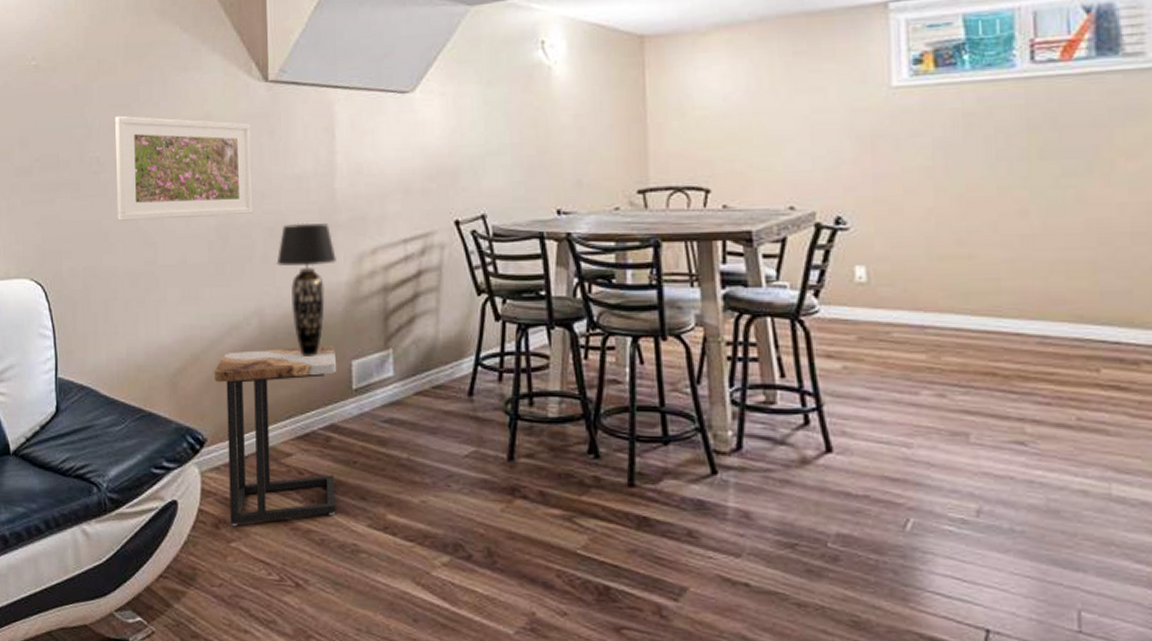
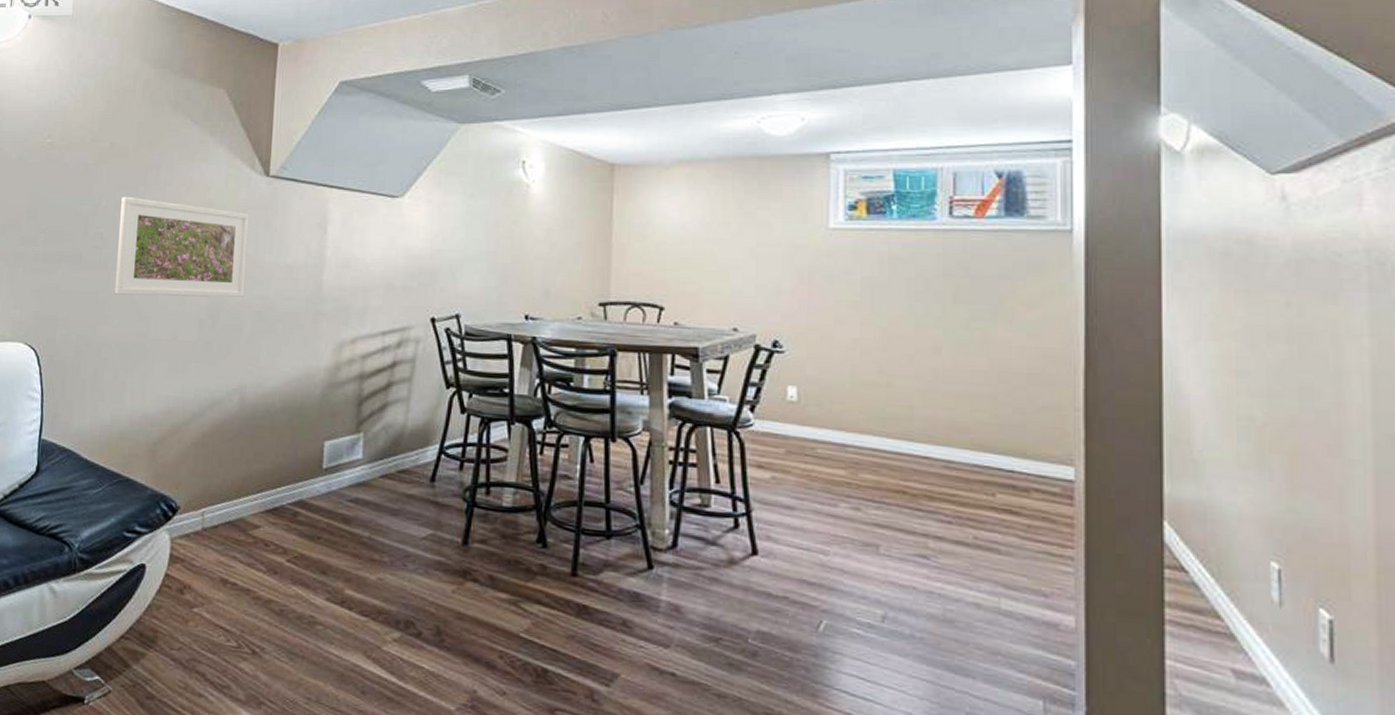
side table: present [213,346,337,527] -> none [192,425,310,593]
table lamp: present [276,222,336,356] -> none [261,309,318,435]

